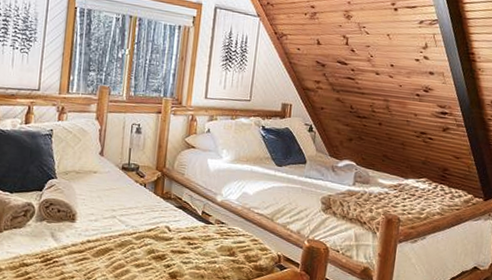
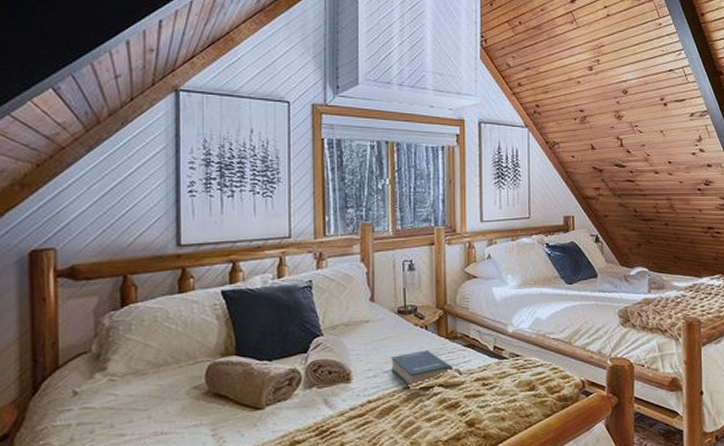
hardback book: none [110,204,165,233] -> present [391,349,454,385]

